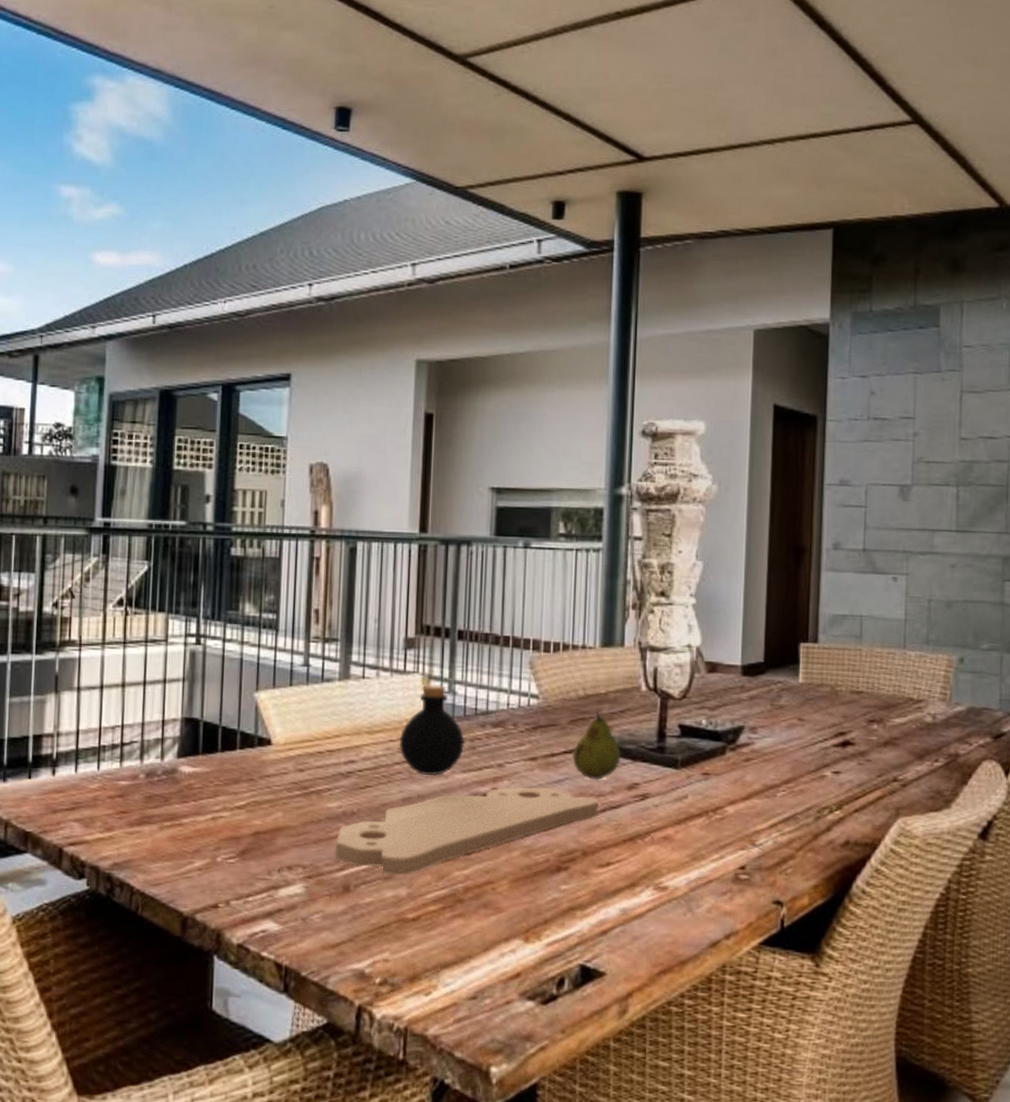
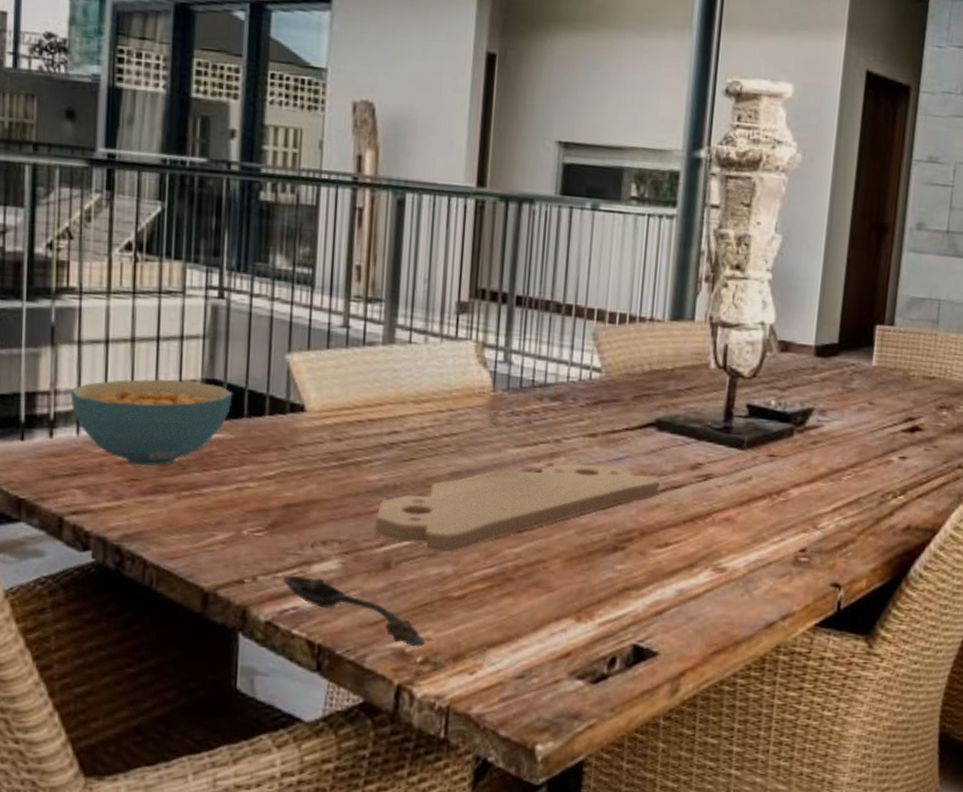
cereal bowl: none [70,719,208,799] -> present [70,378,233,466]
spoon: none [253,899,383,969] -> present [282,575,425,647]
bottle: present [400,685,465,776] -> none [449,353,521,450]
fruit: present [571,711,622,779] -> none [633,387,687,458]

